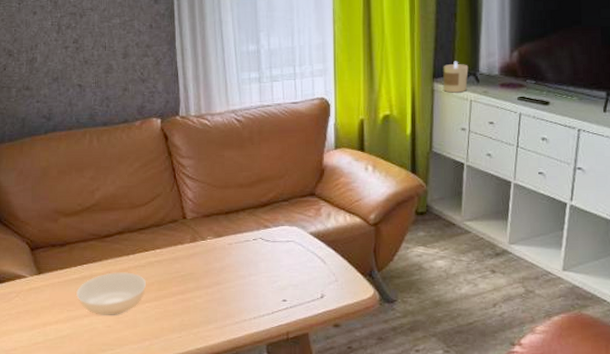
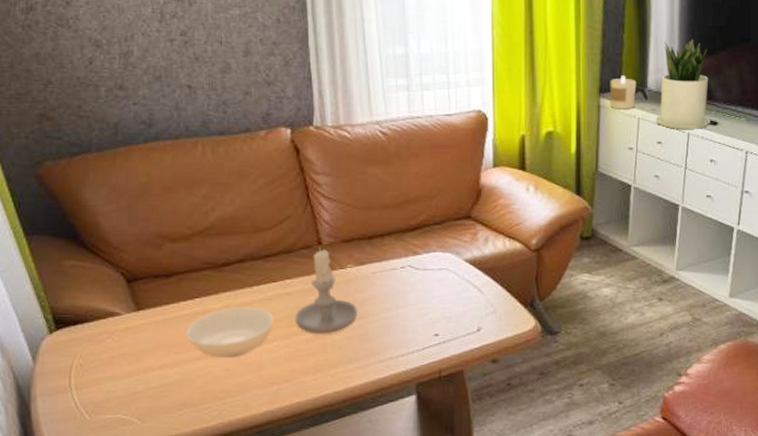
candle: none [163,222,216,298] -> present [295,248,357,335]
planter: none [487,23,542,110] -> present [655,39,711,129]

